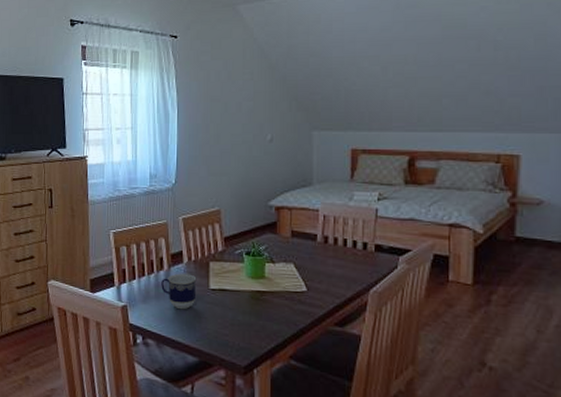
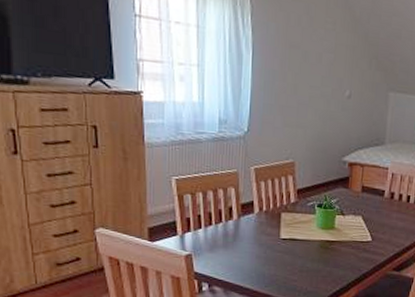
cup: present [161,273,196,310] -> none [230,223,266,258]

